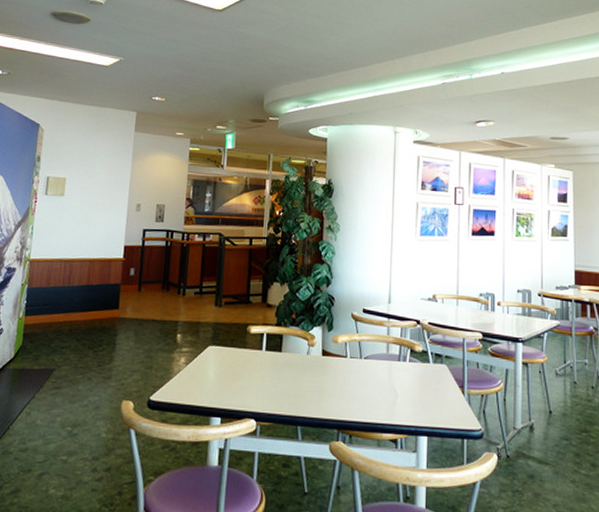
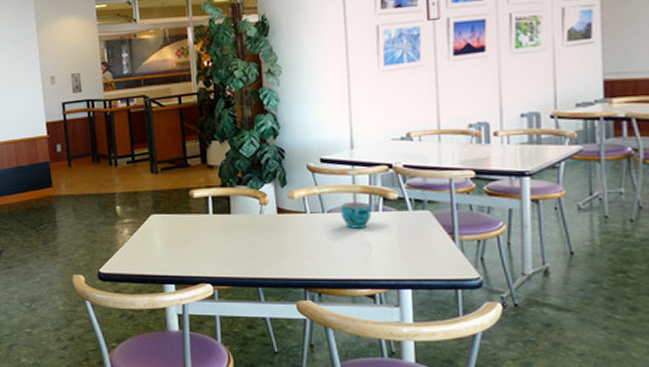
cup: none [375,351,401,376] -> present [340,202,372,229]

